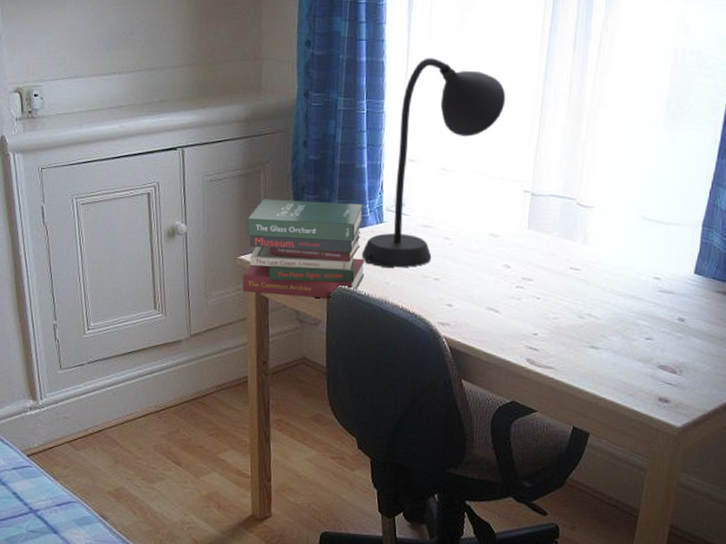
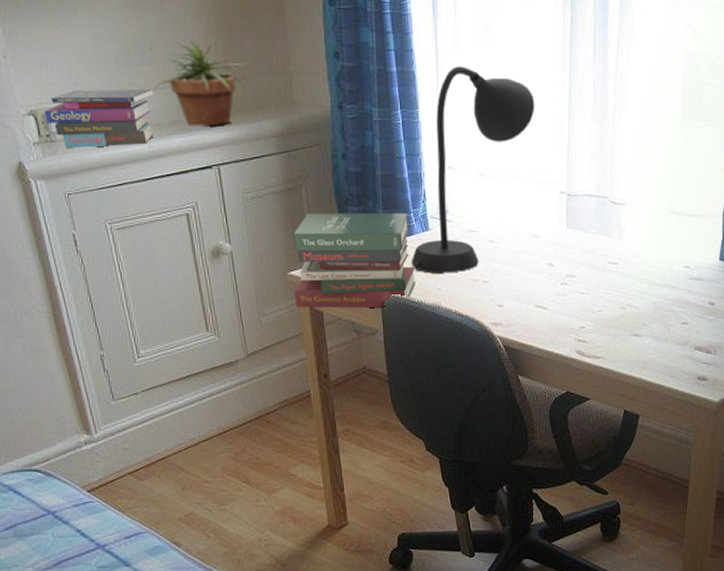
books: none [29,69,130,125] -> present [45,89,154,148]
potted plant: none [131,22,224,109] -> present [155,36,251,126]

